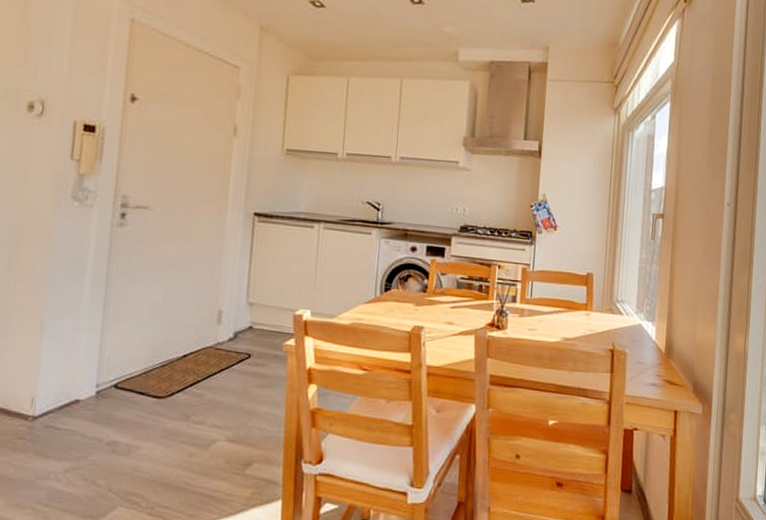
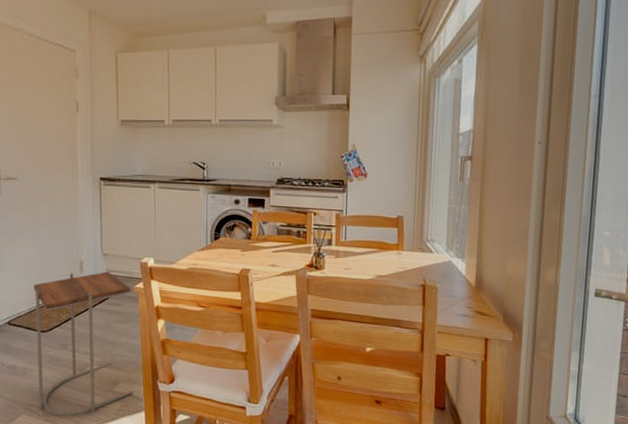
side table: none [143,324,280,507] -> present [33,271,133,416]

